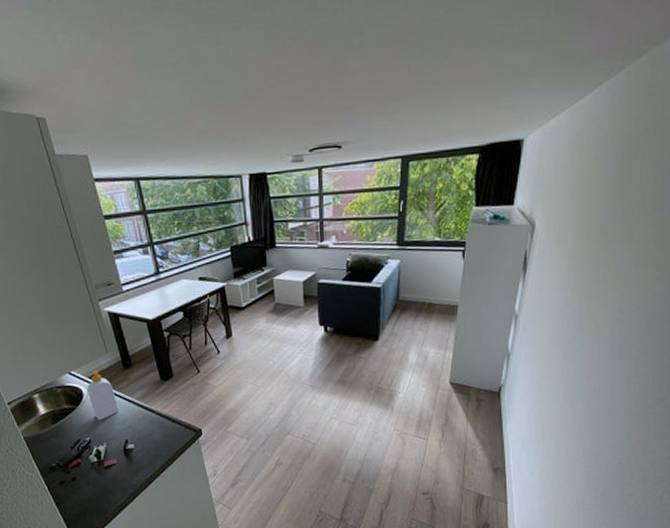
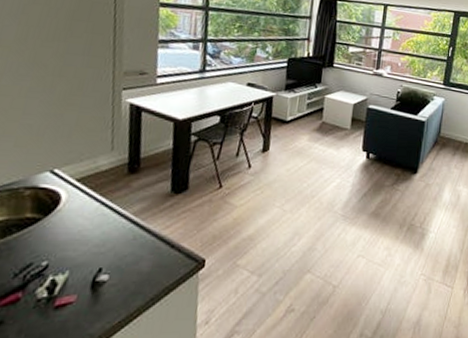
soap bottle: present [87,370,119,421] -> none [66,171,106,239]

